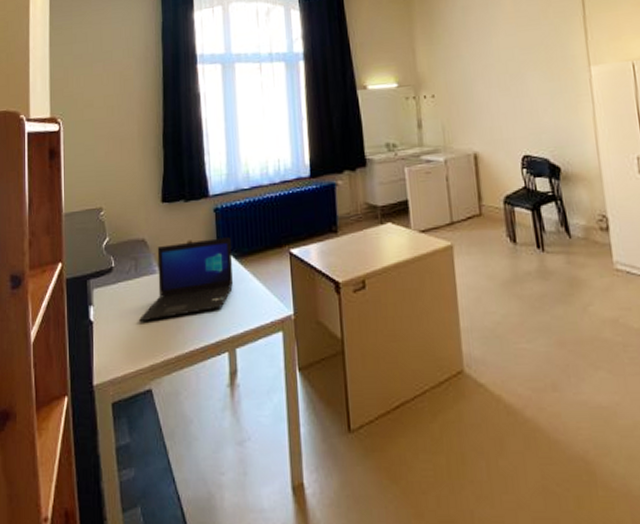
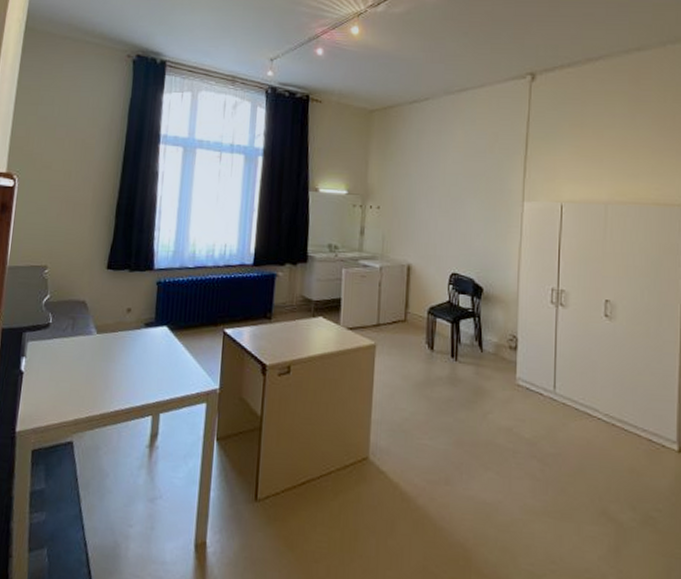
laptop: present [139,237,233,323] -> none [69,309,170,379]

